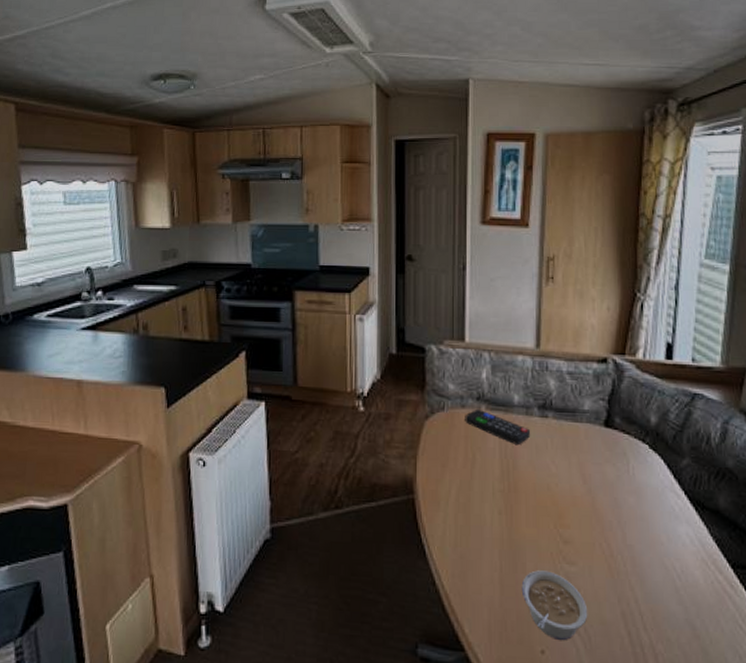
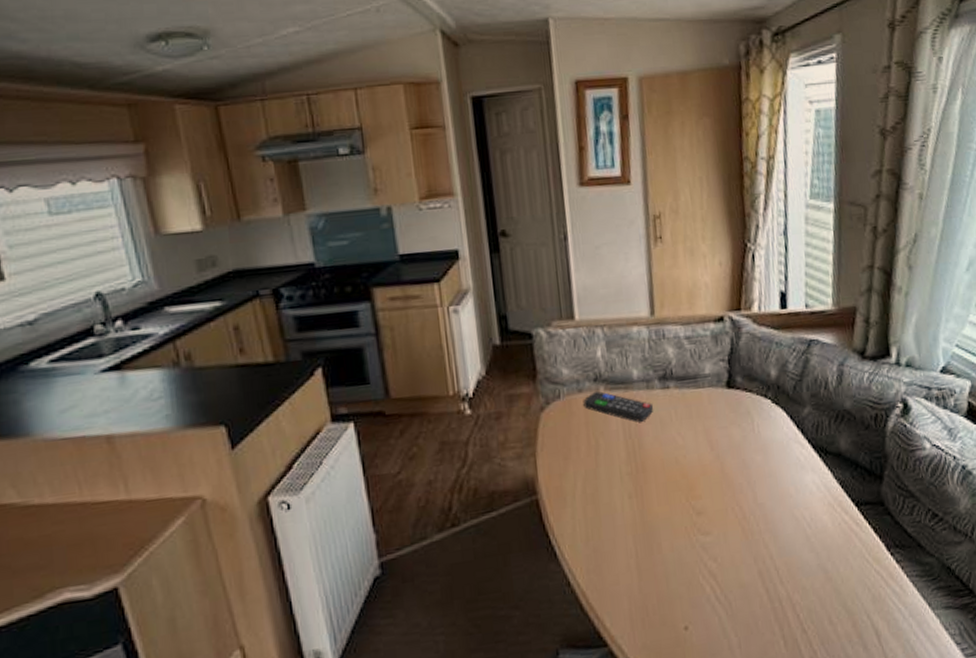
legume: present [521,570,588,641] -> none [658,546,727,614]

